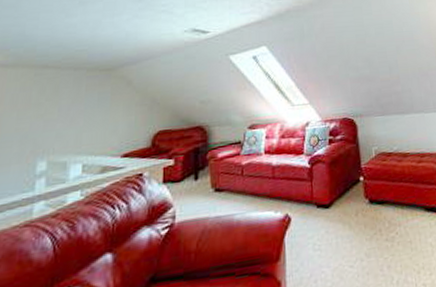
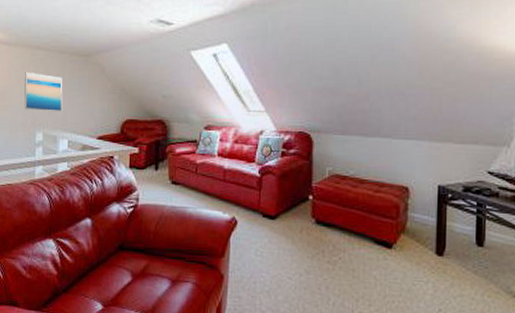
wall art: none [21,93,77,137] -> present [24,71,63,112]

